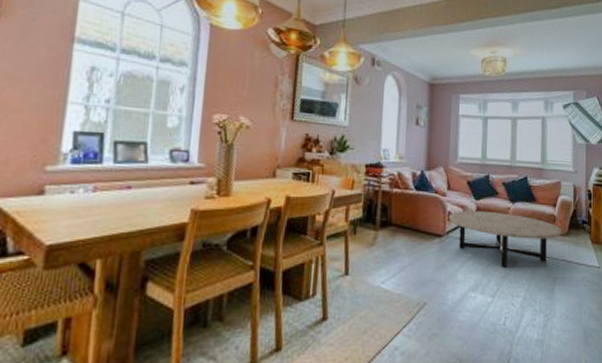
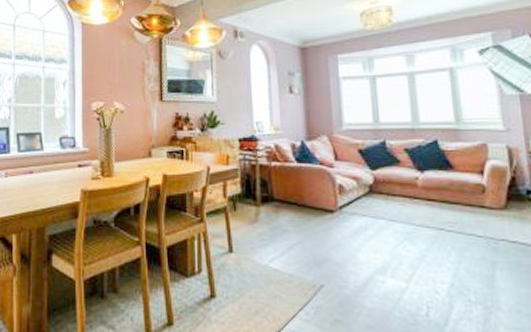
coffee table: present [448,210,561,267] -> none [339,182,496,248]

